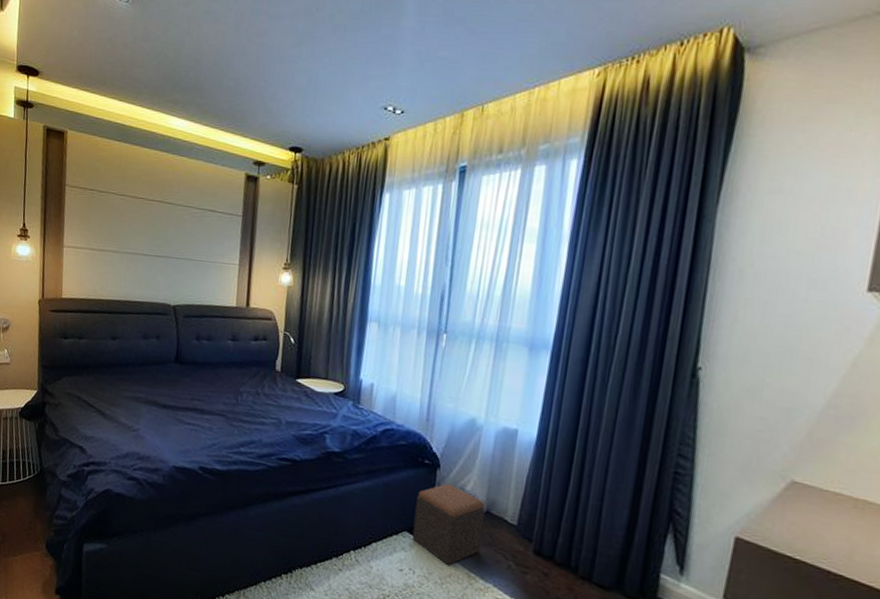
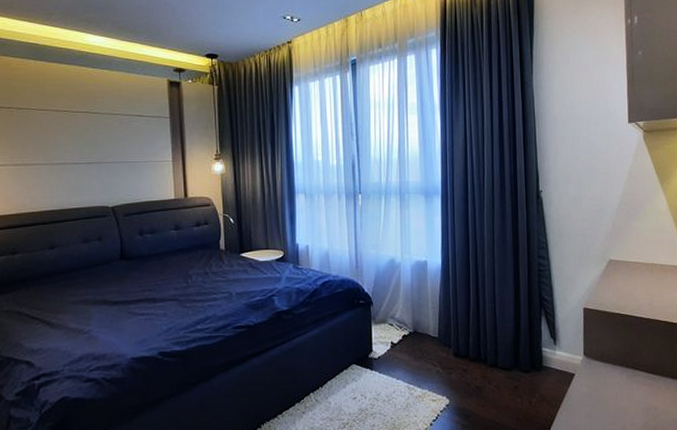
footstool: present [412,483,486,565] -> none [358,316,414,383]

